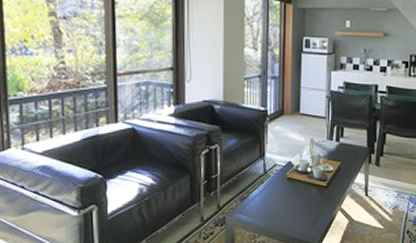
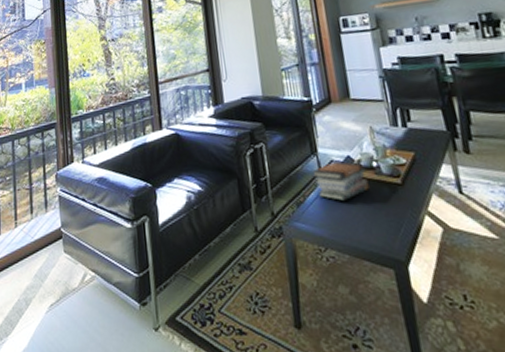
book stack: none [258,164,302,198] -> present [312,160,369,201]

